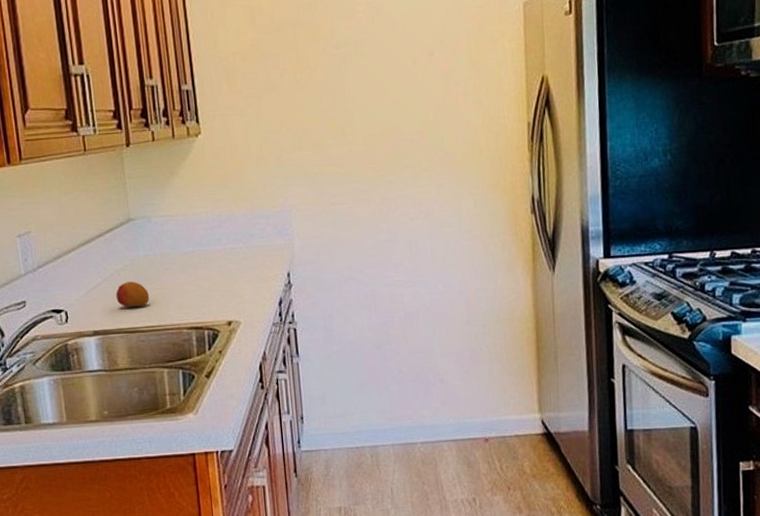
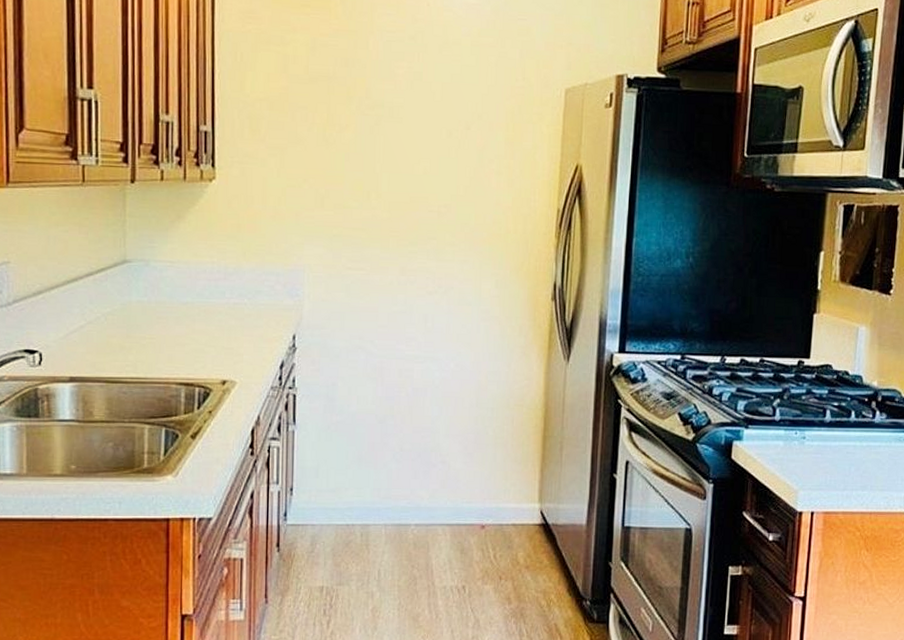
fruit: present [116,281,149,307] -> none [100,327,137,355]

